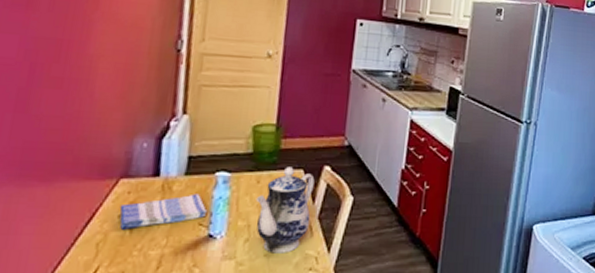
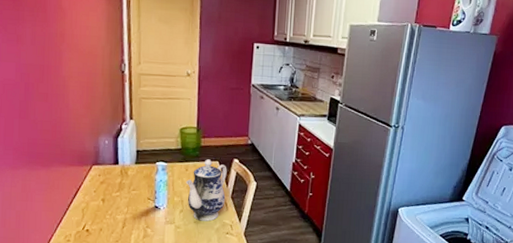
dish towel: present [119,193,208,230] -> none [94,177,153,201]

